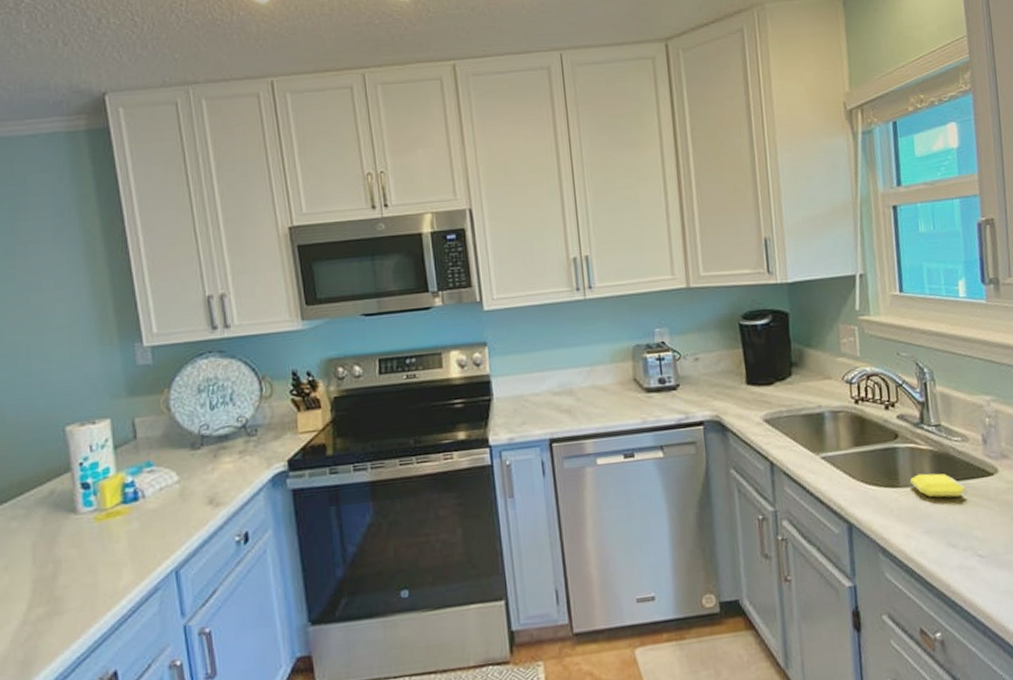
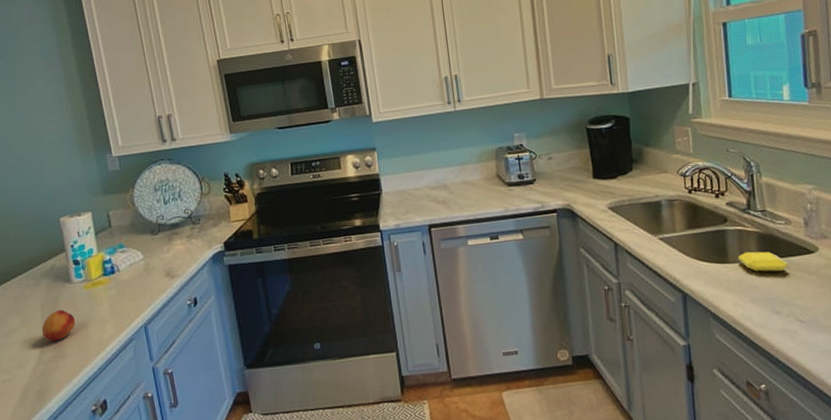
fruit: none [32,549,80,593] -> present [42,309,76,342]

